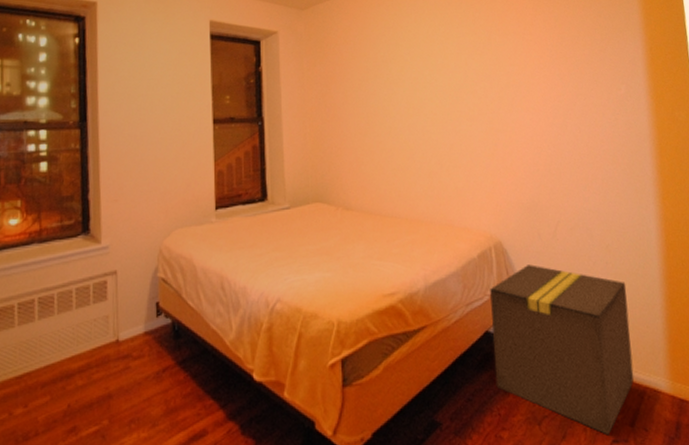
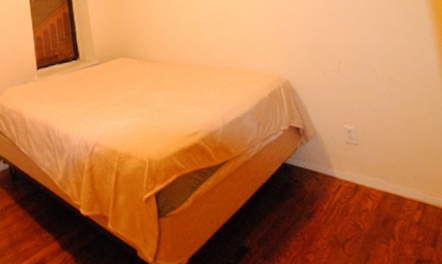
cardboard box: present [490,264,635,436] -> none [283,100,432,256]

